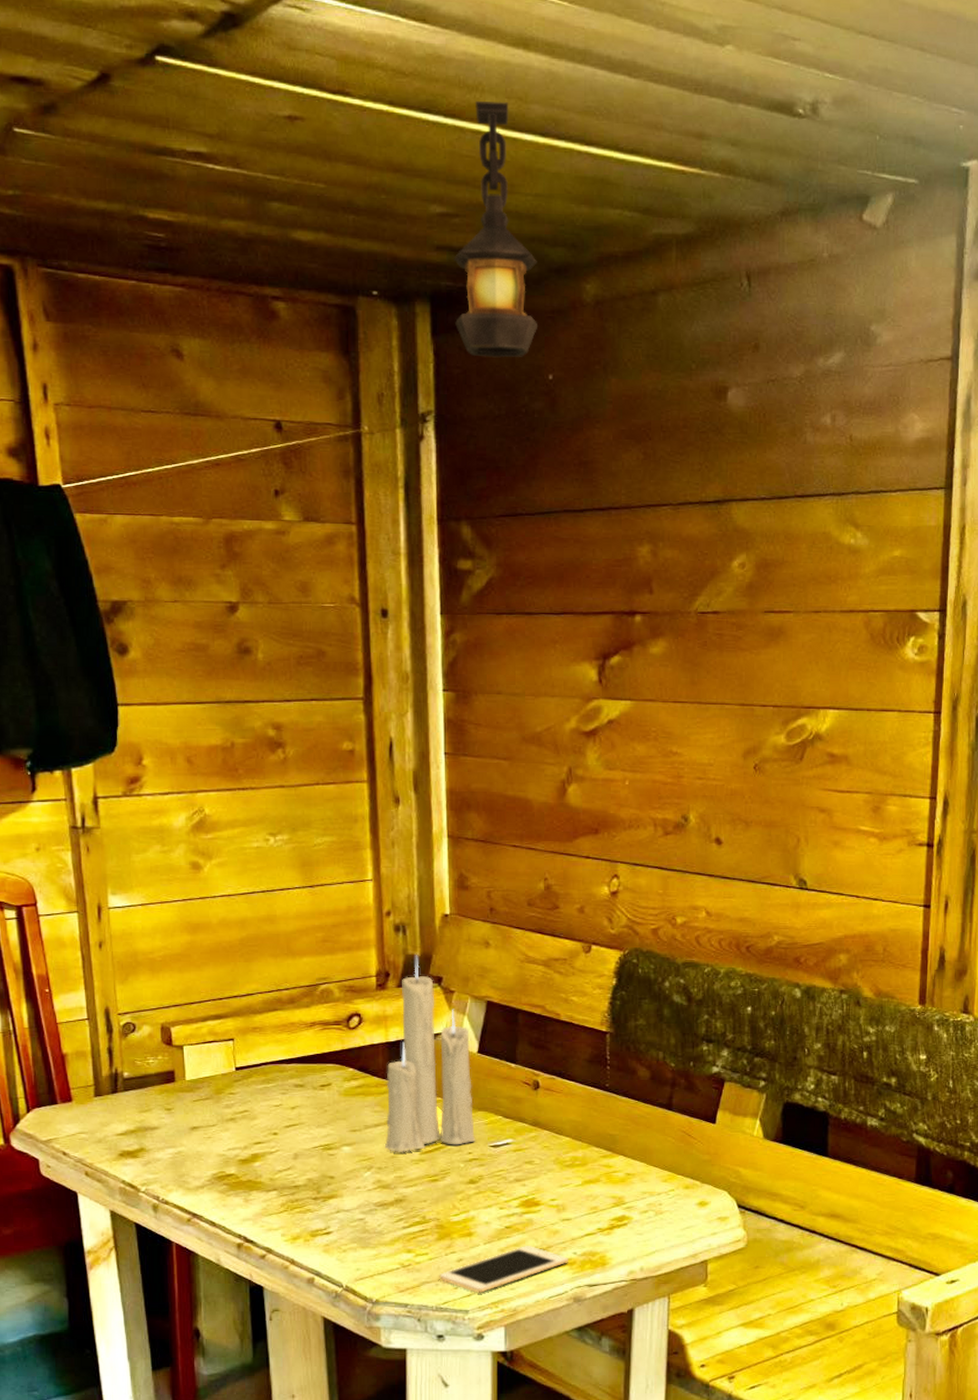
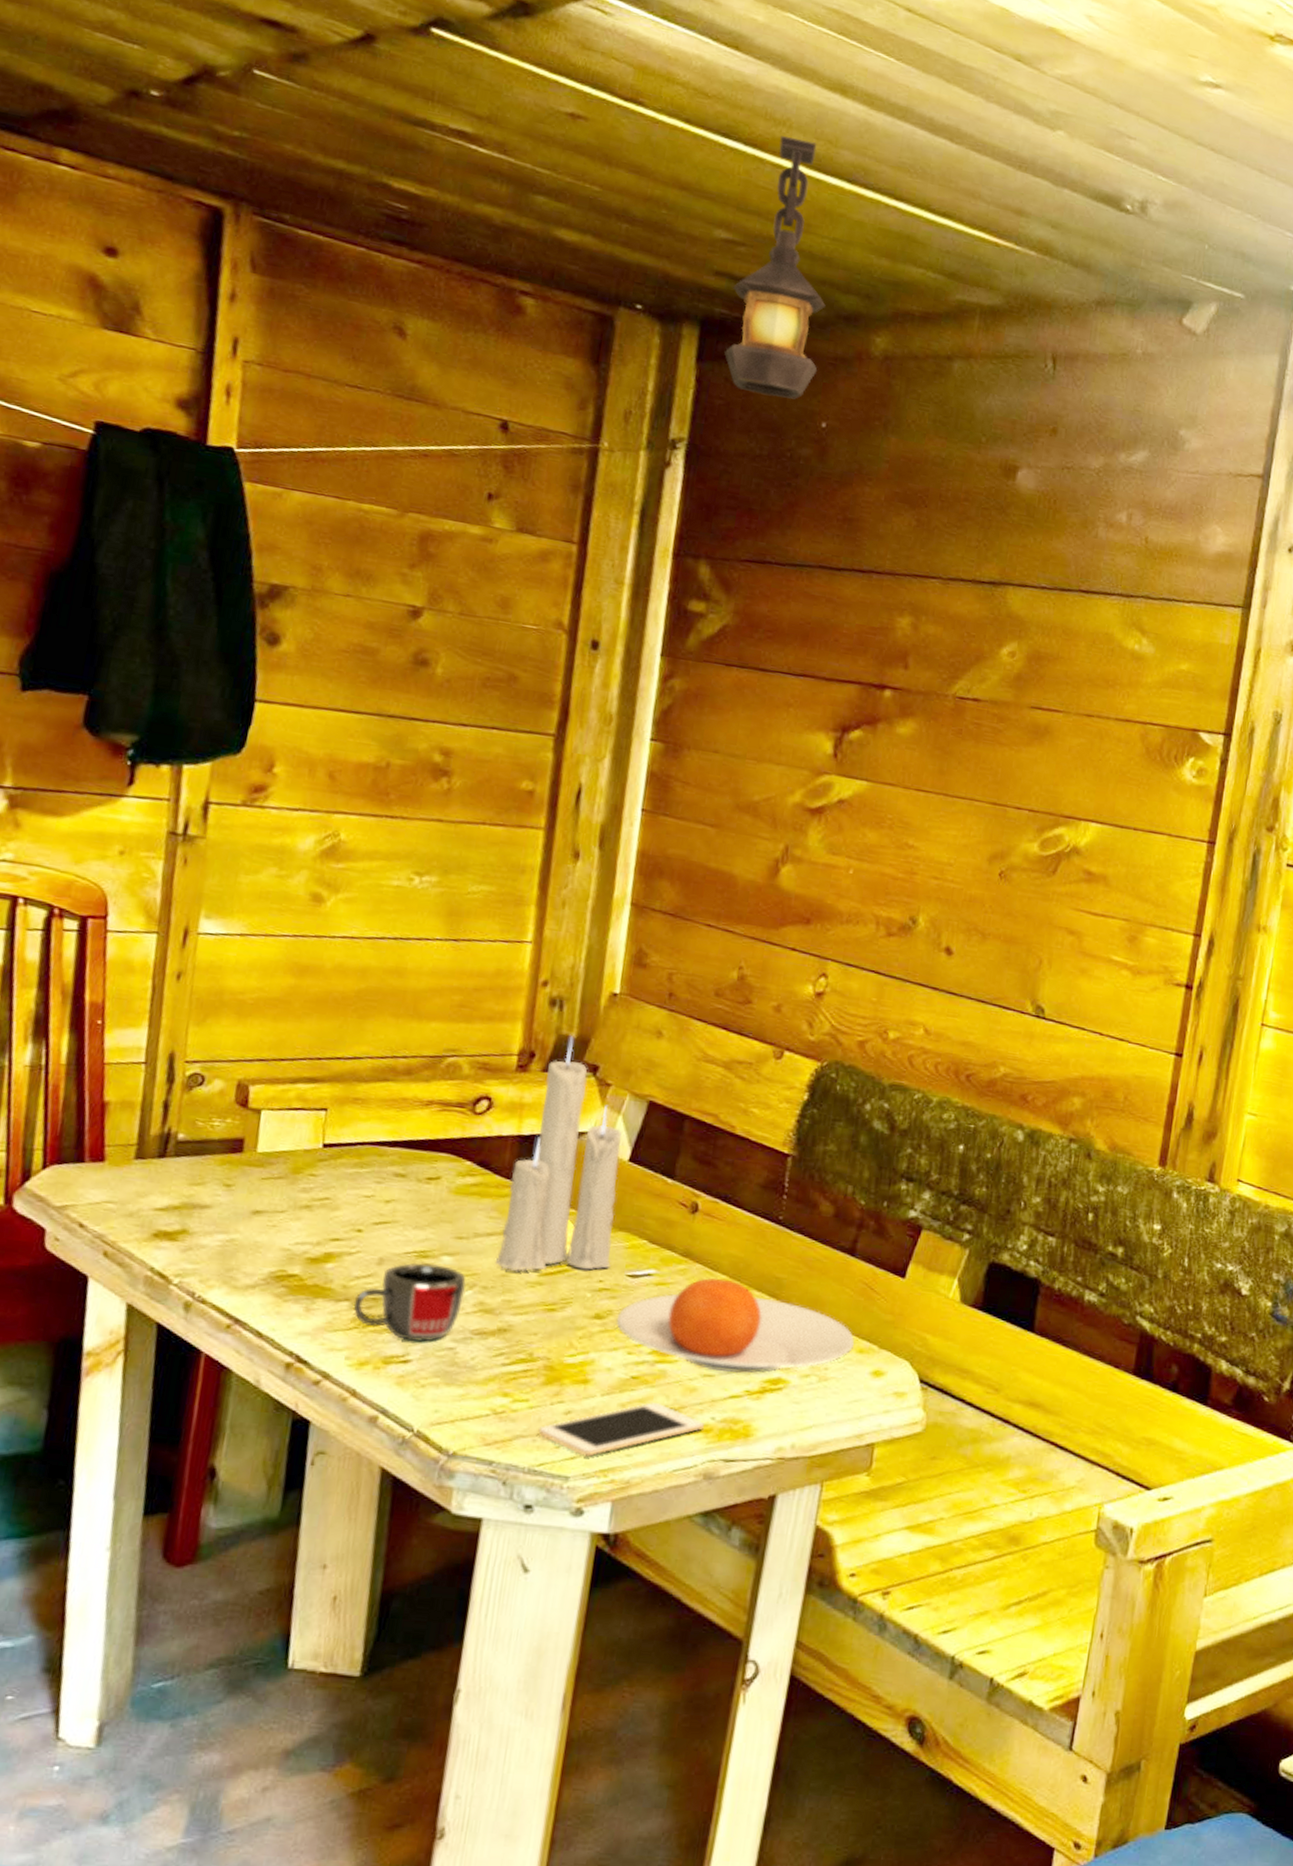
mug: none [280,1154,365,1217] -> present [353,1262,466,1342]
plate: none [487,1140,681,1216] -> present [616,1277,855,1374]

